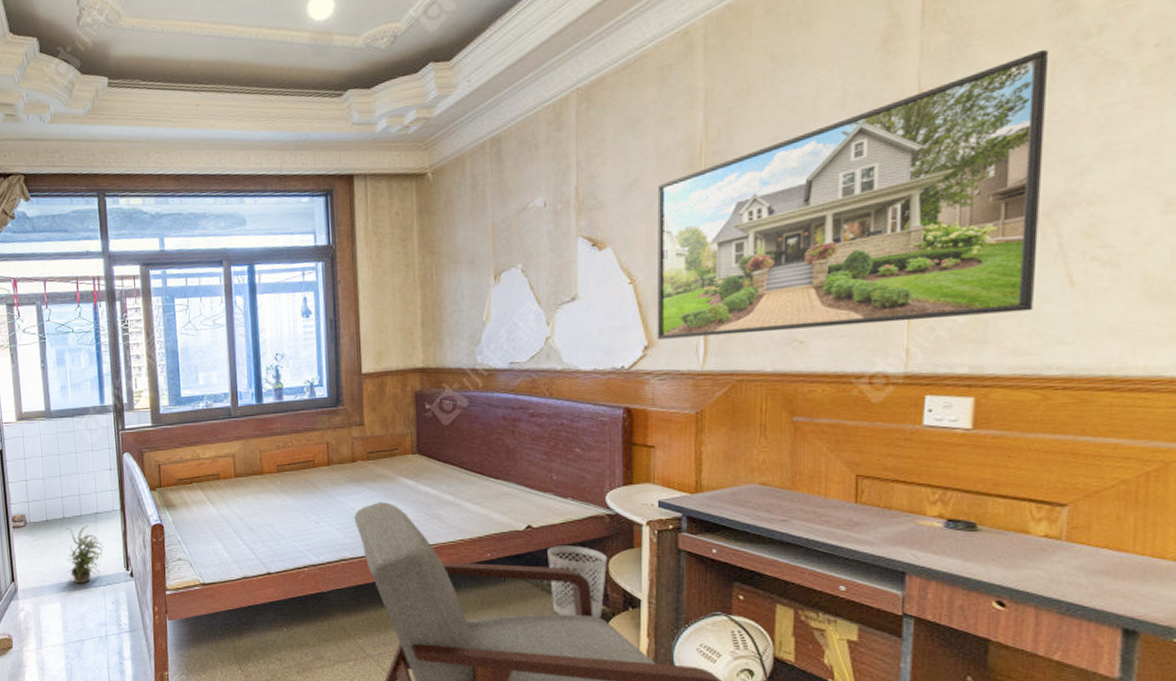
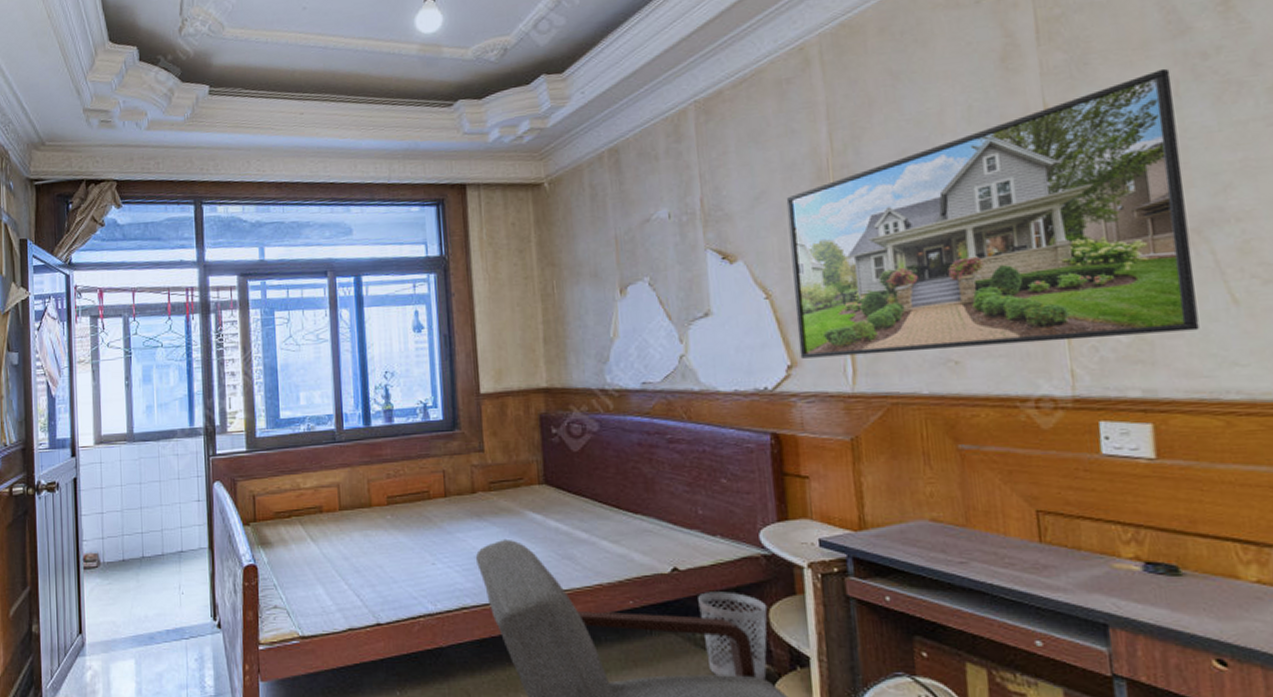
potted plant: present [66,525,104,584] -> none [145,566,188,637]

